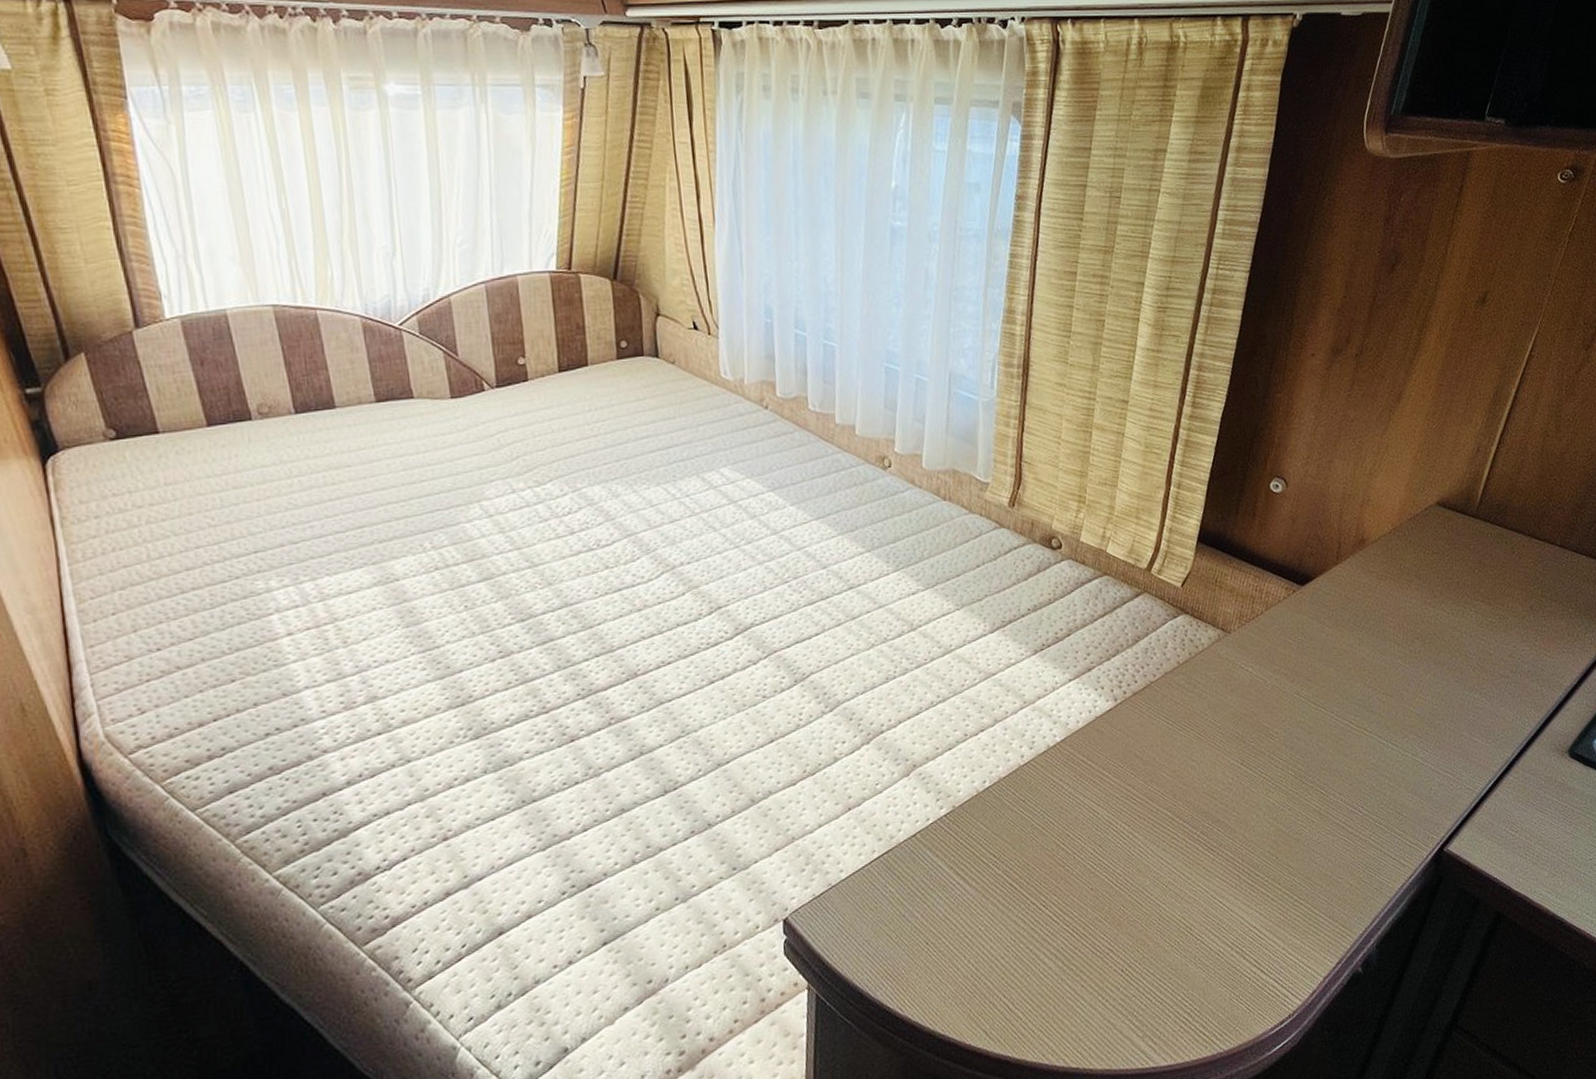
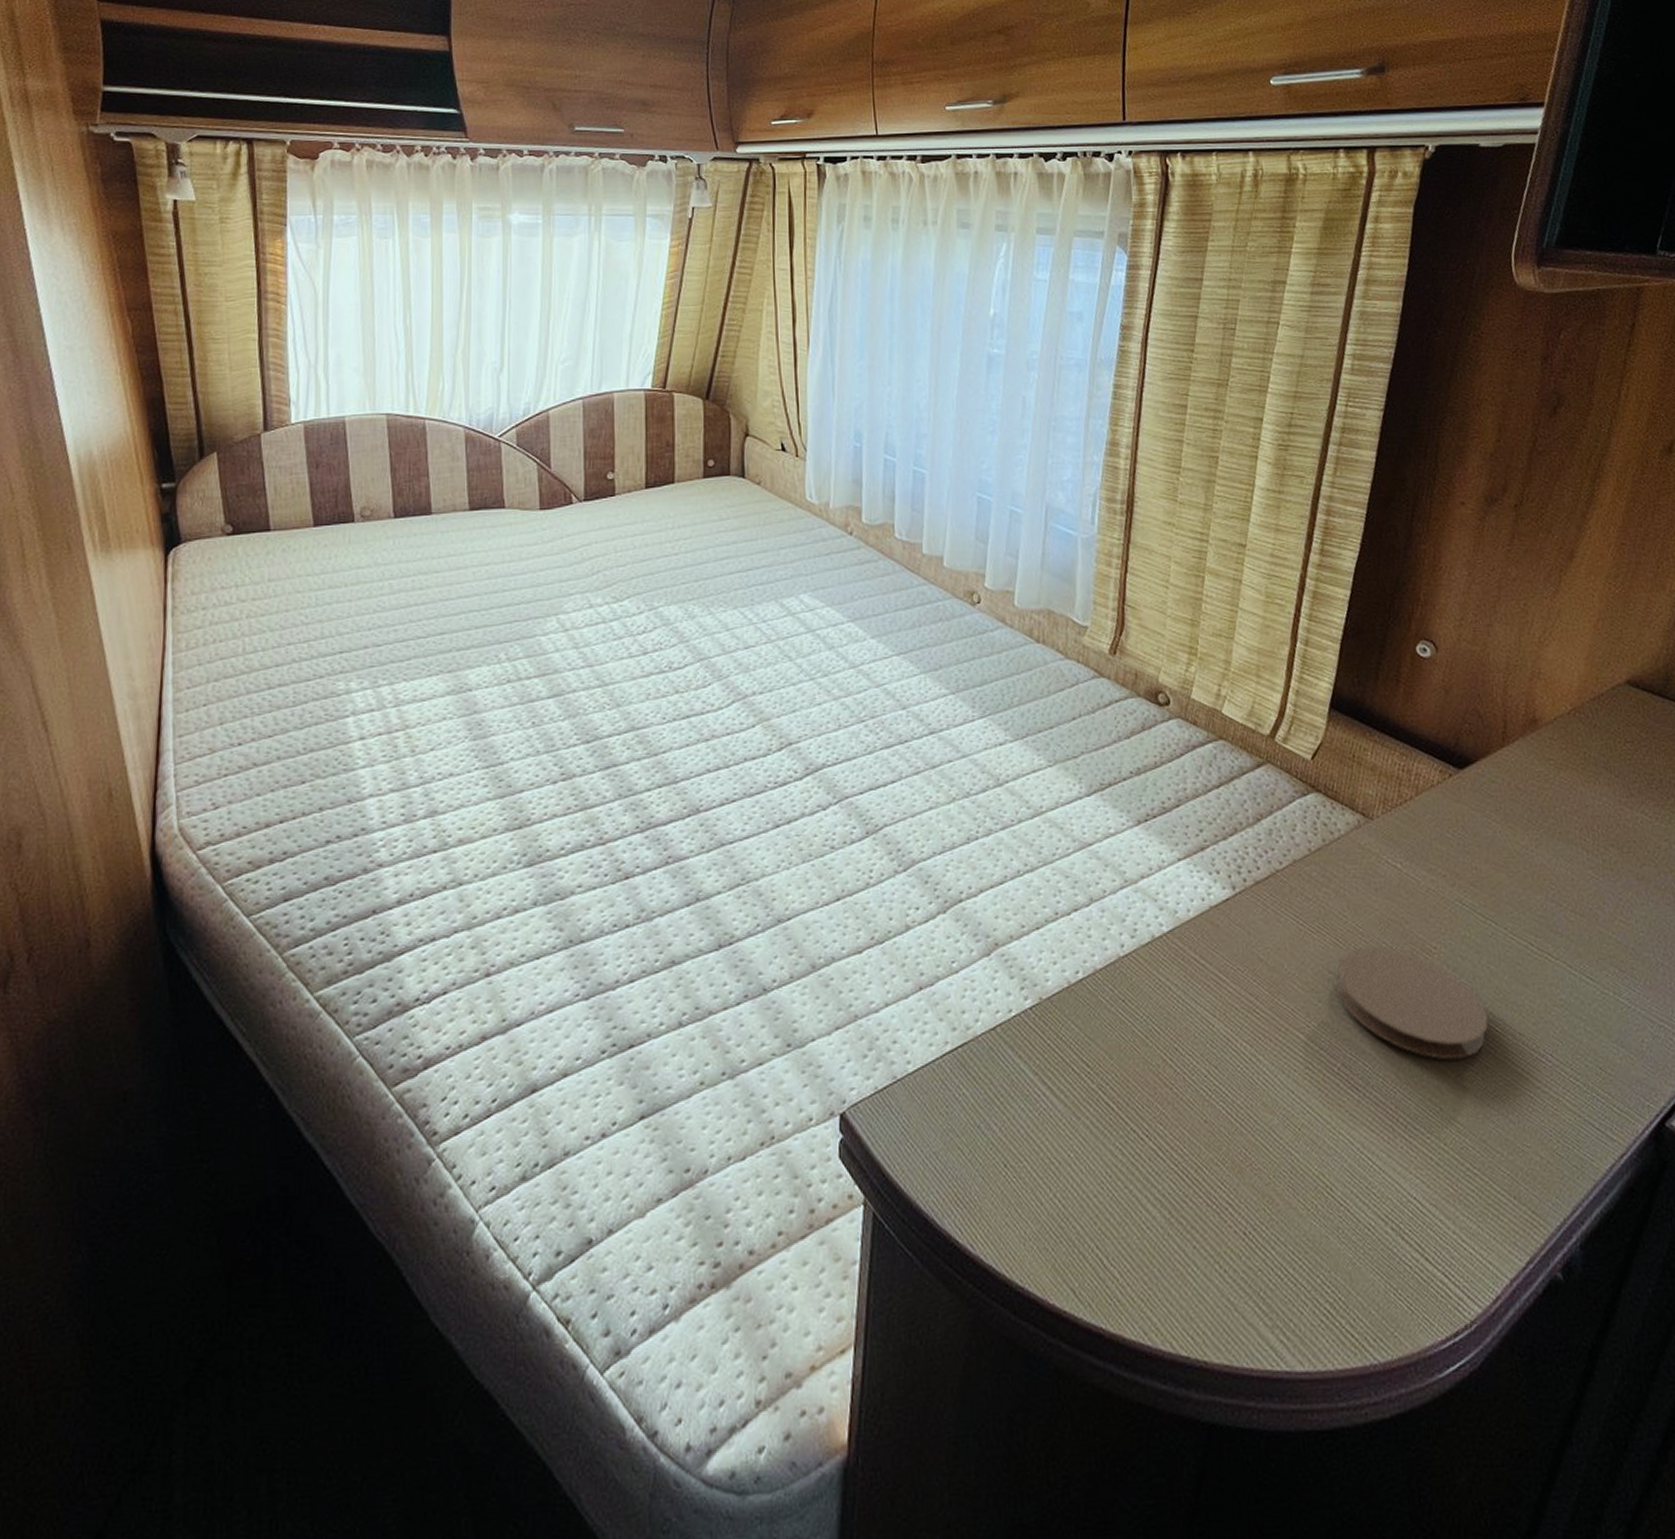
coaster: none [1197,736,1316,820] -> present [1336,946,1489,1061]

